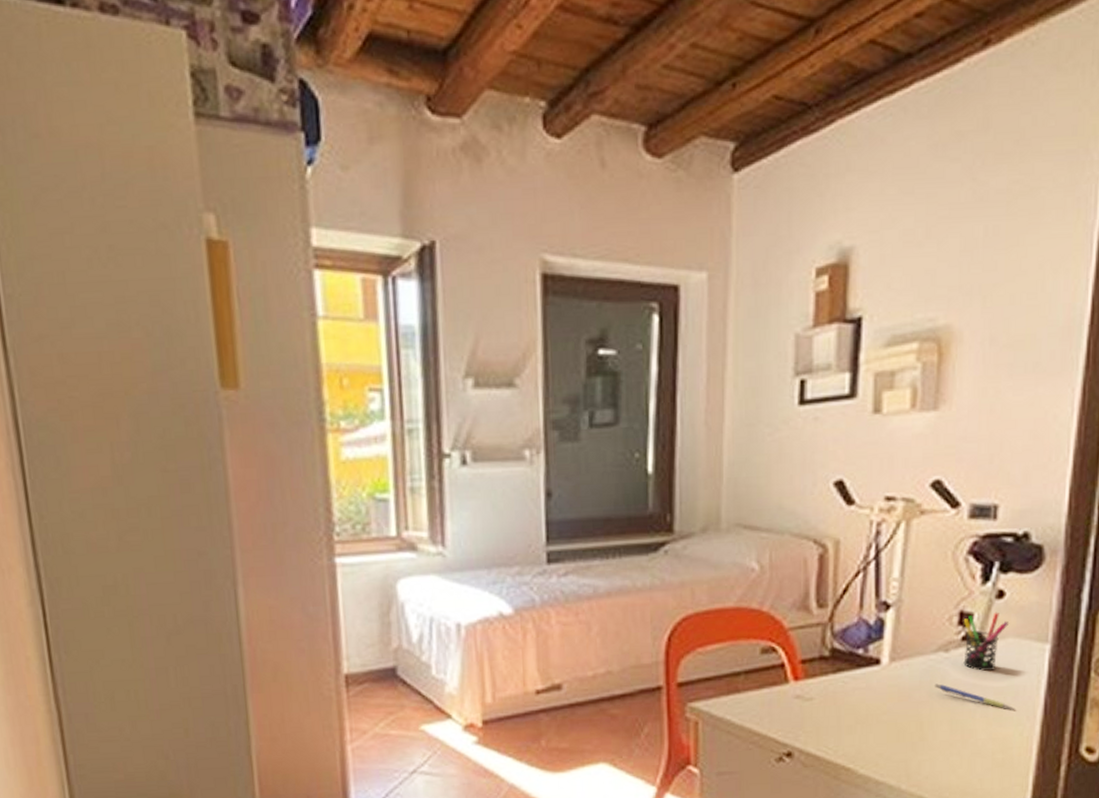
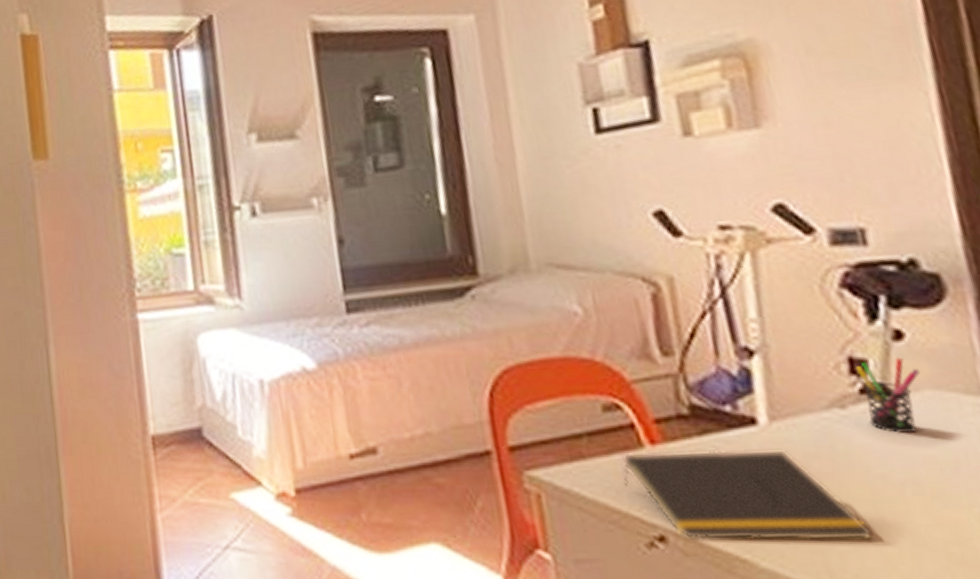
notepad: none [767,683,946,755] -> present [622,448,874,542]
pen: present [935,683,1015,710] -> none [837,449,961,486]

